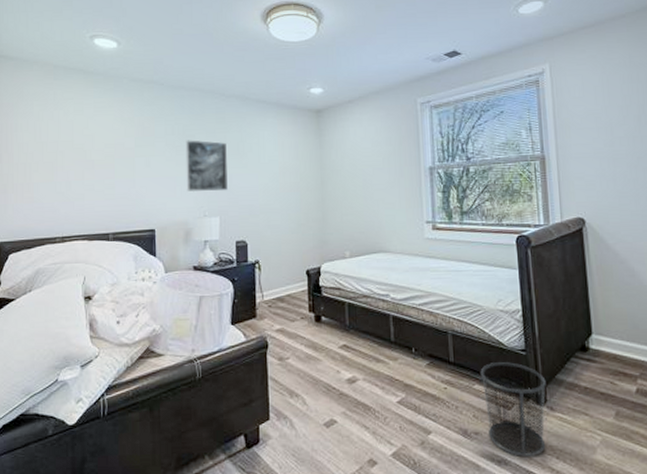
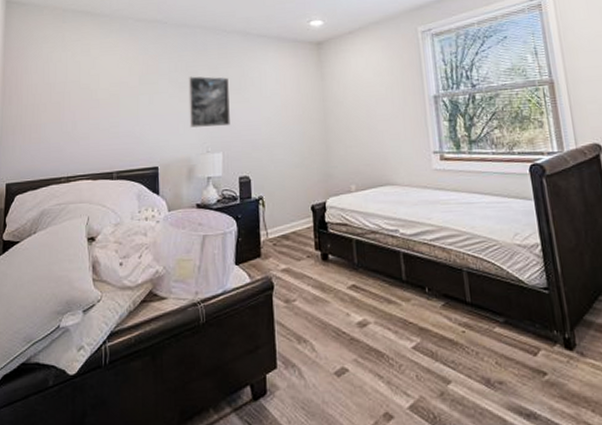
waste bin: present [480,362,546,456] -> none [500,302,578,409]

